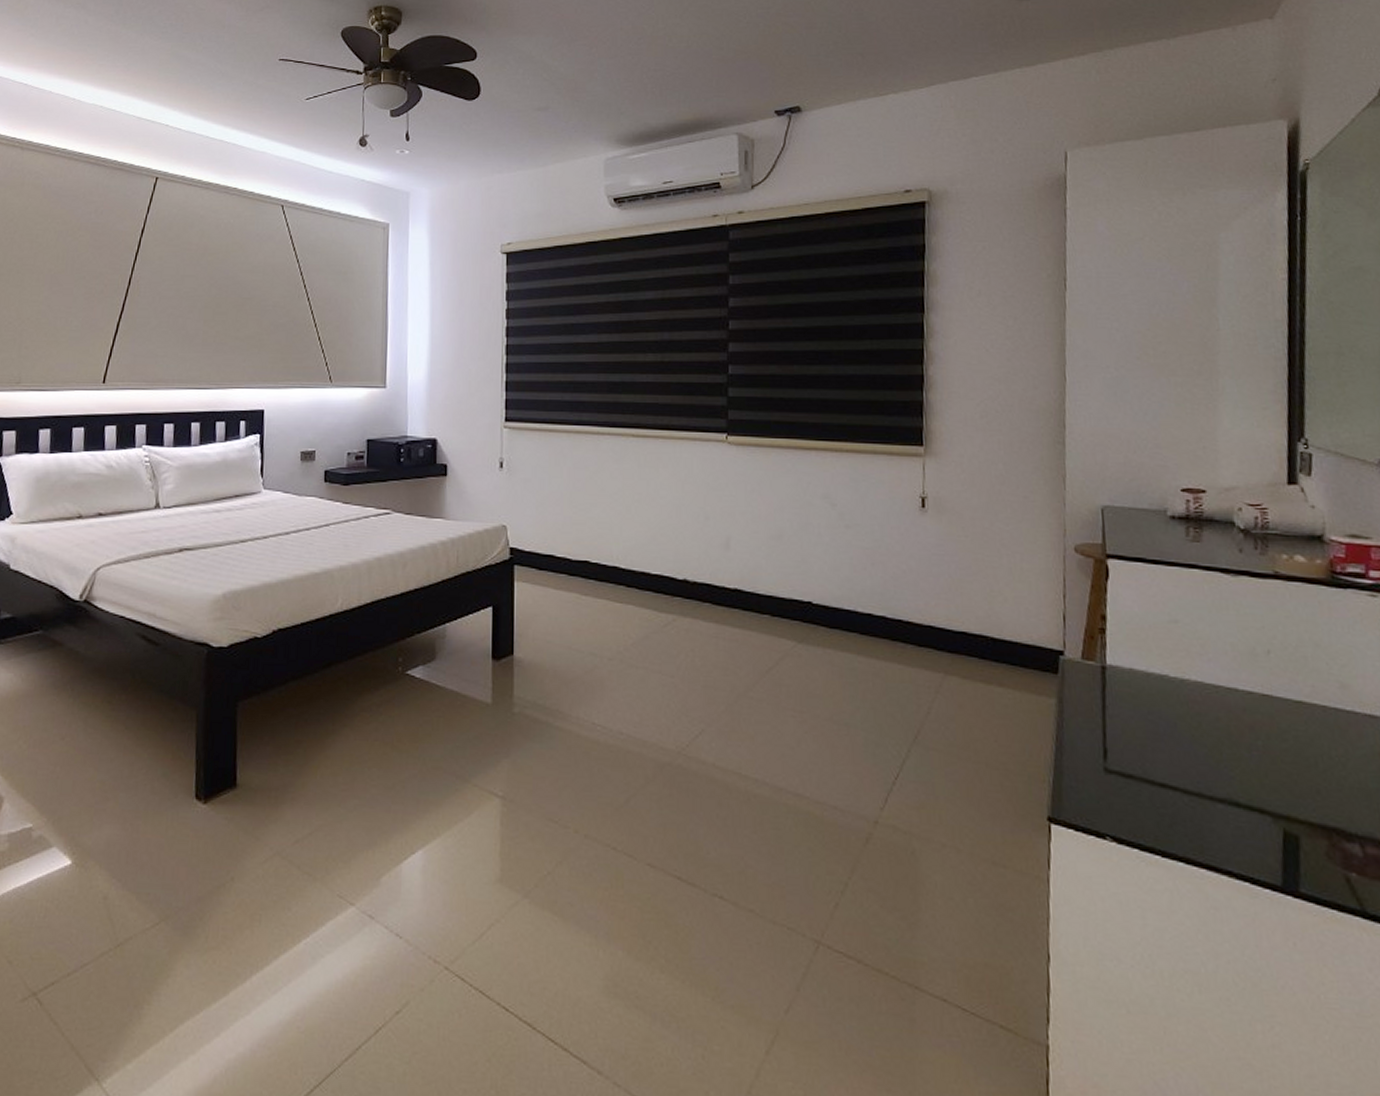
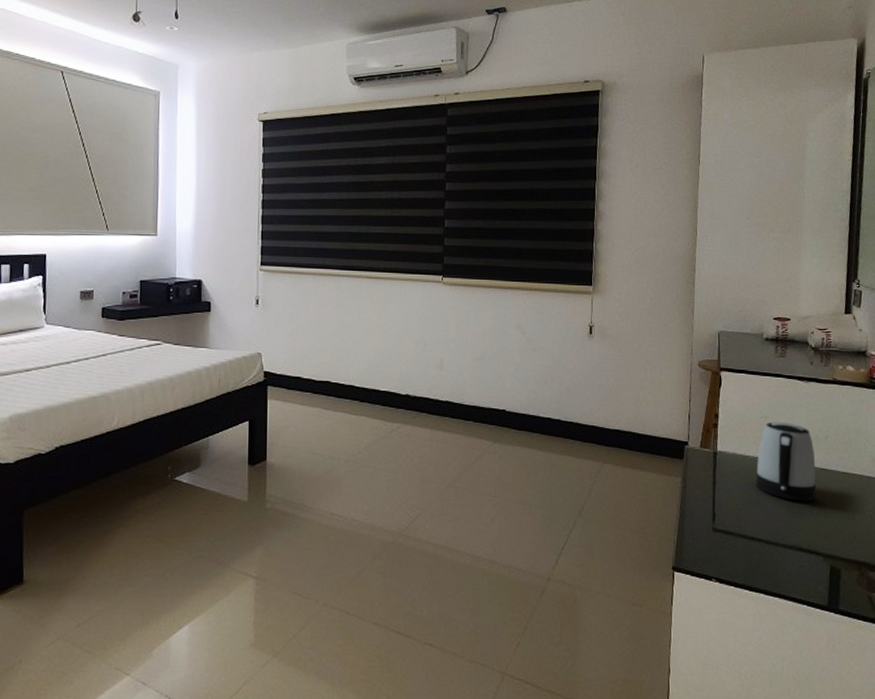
kettle: none [1164,628,1256,739] -> present [755,421,816,502]

